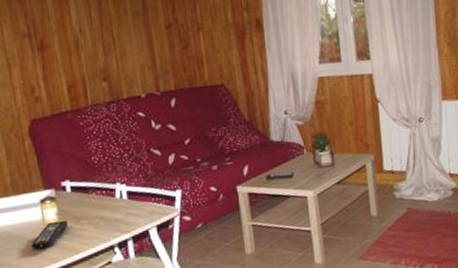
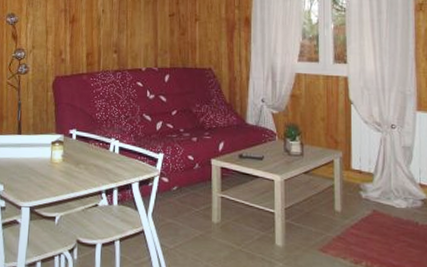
remote control: present [31,220,69,249] -> none [39,161,70,182]

